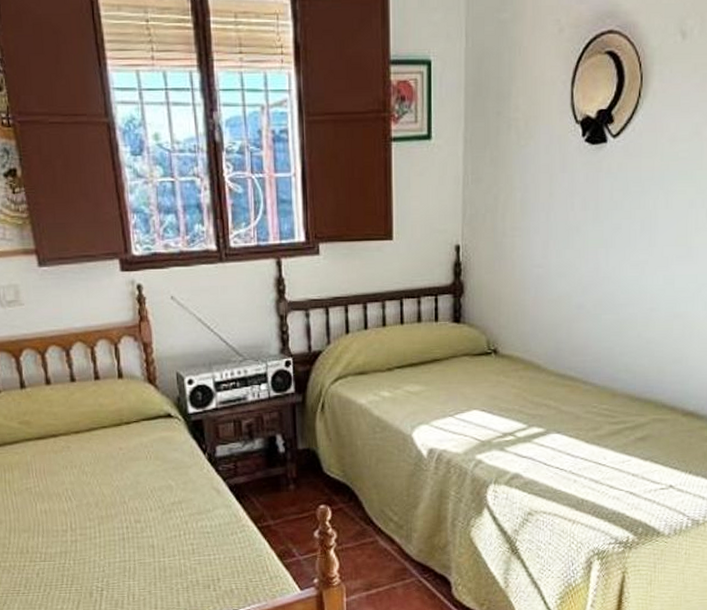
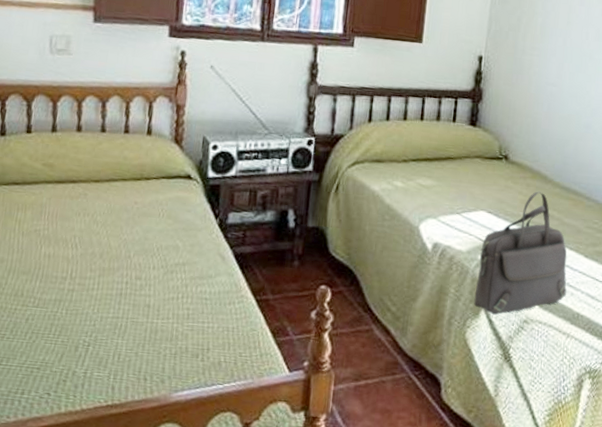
handbag: none [476,382,569,512] -> present [474,191,567,316]

